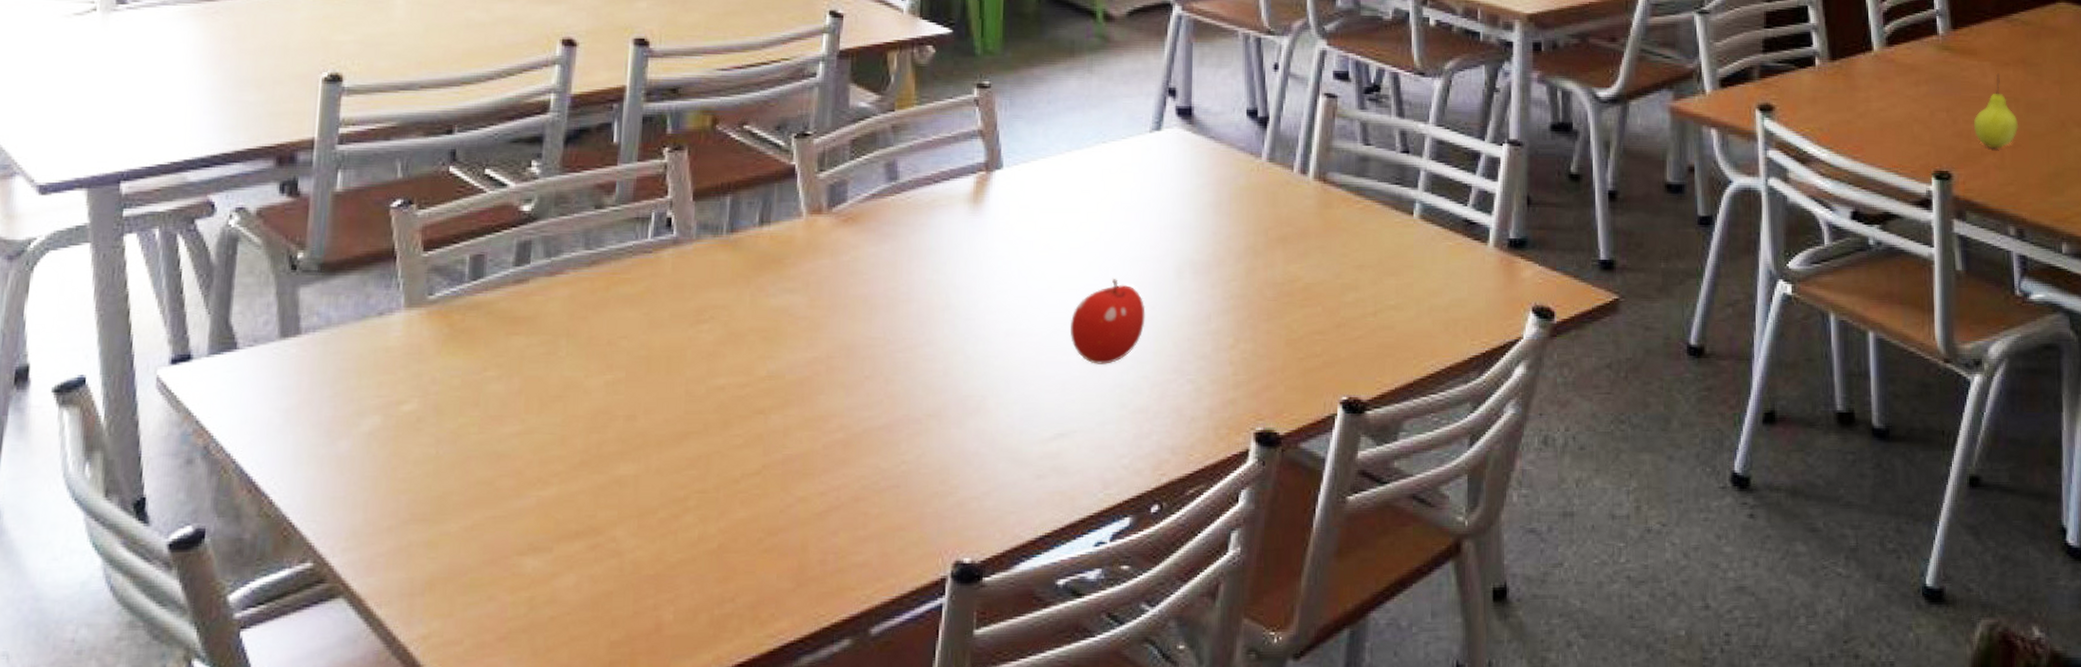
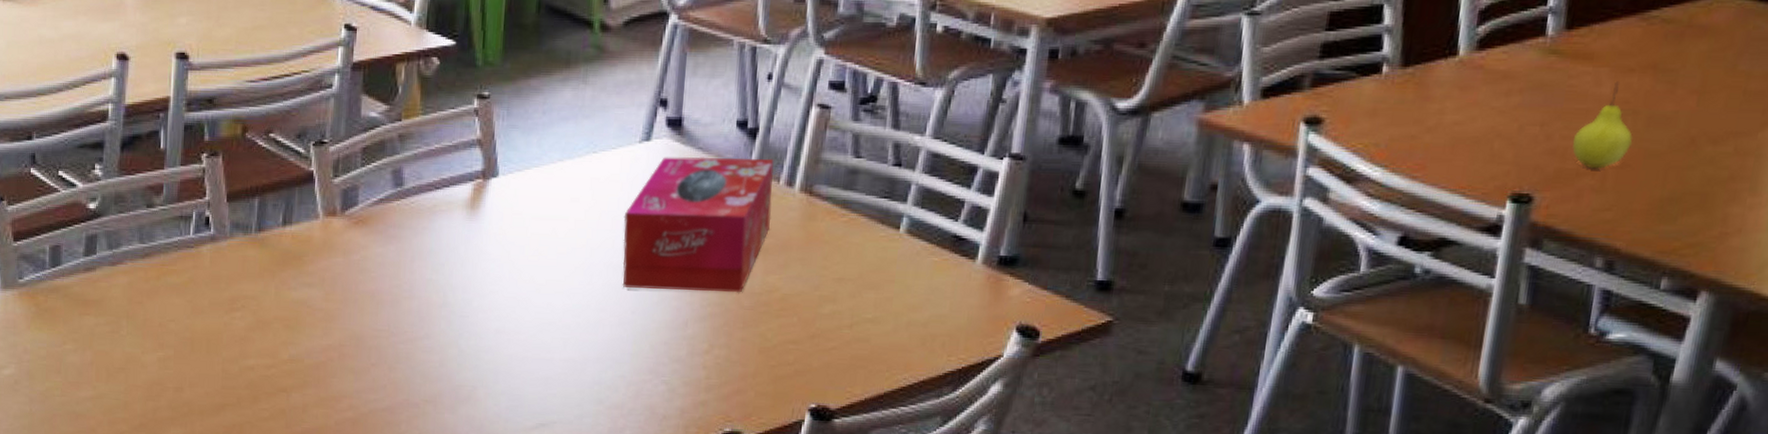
fruit: present [1071,279,1146,364] -> none [555,284,626,363]
tissue box: none [1138,146,1288,284] -> present [622,156,774,293]

